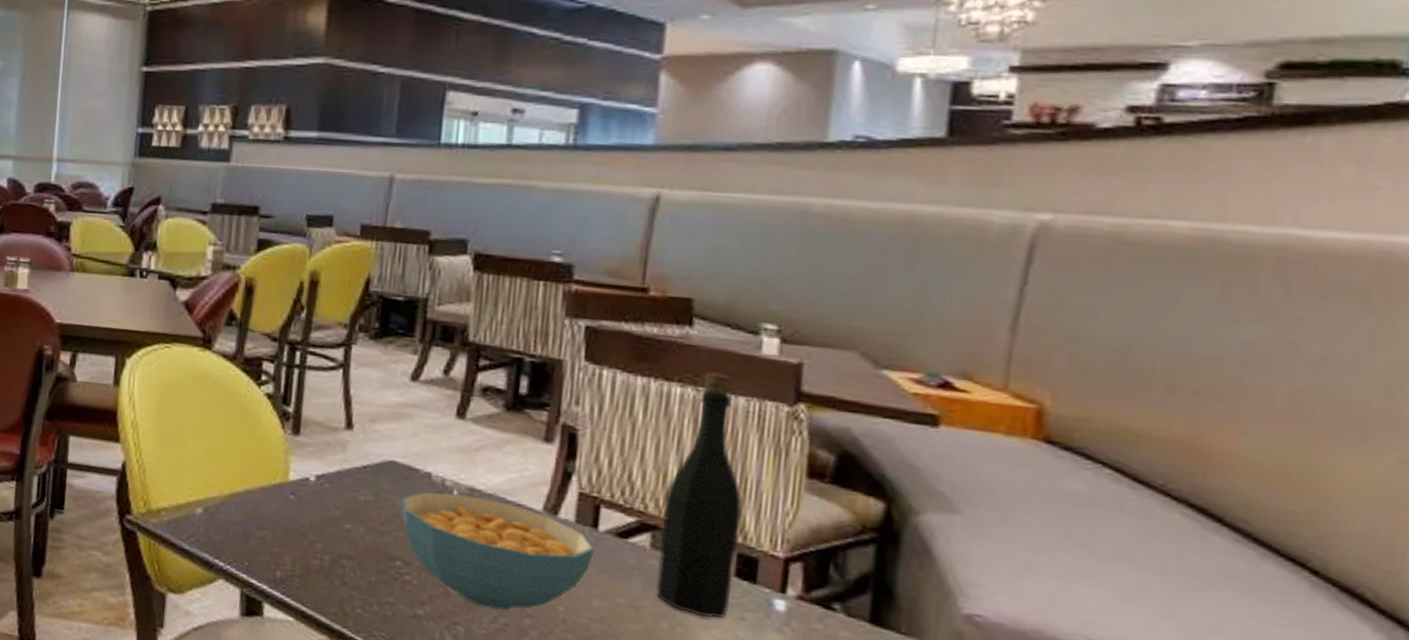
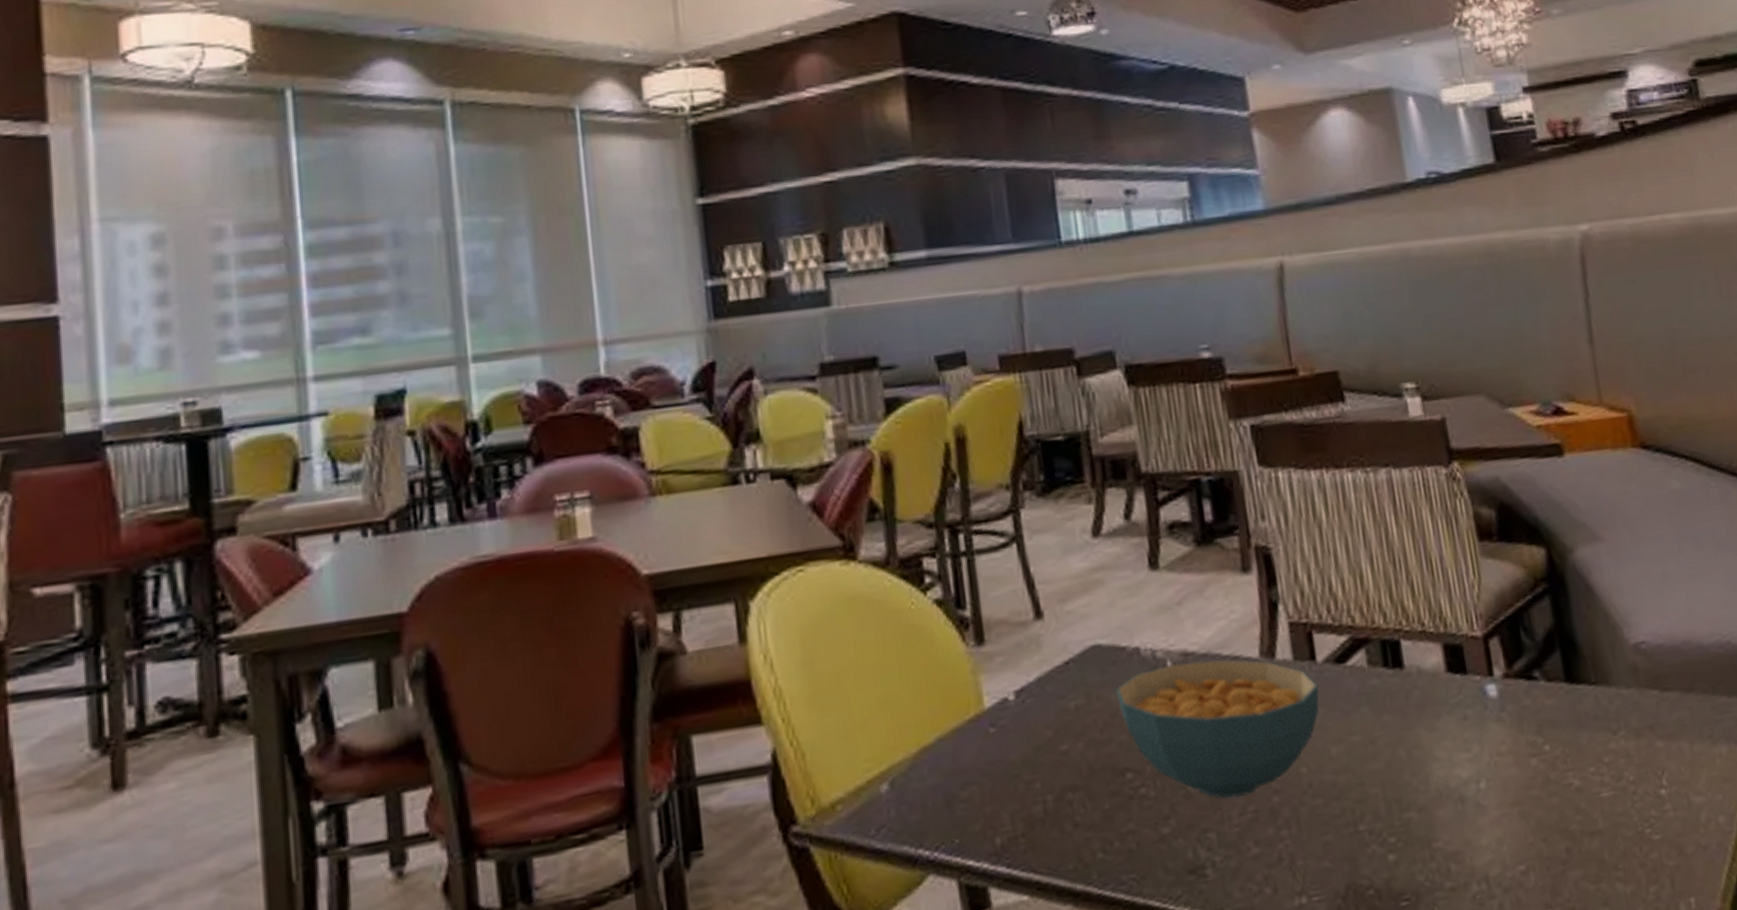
bottle: present [656,372,744,619] -> none [1366,447,1452,731]

